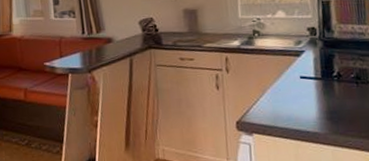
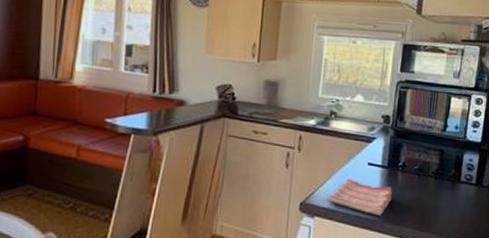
dish towel: none [264,94,331,128] -> present [328,179,392,216]

